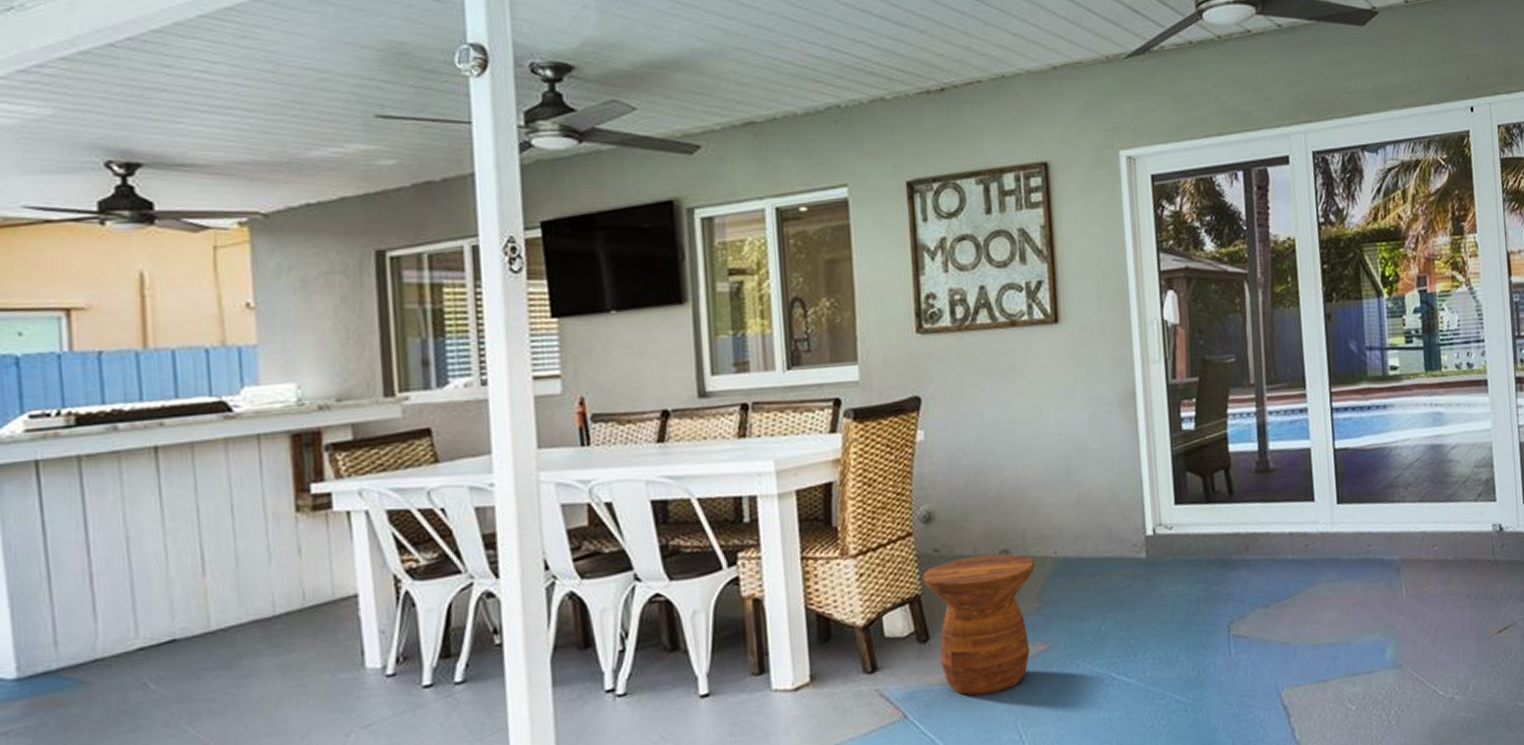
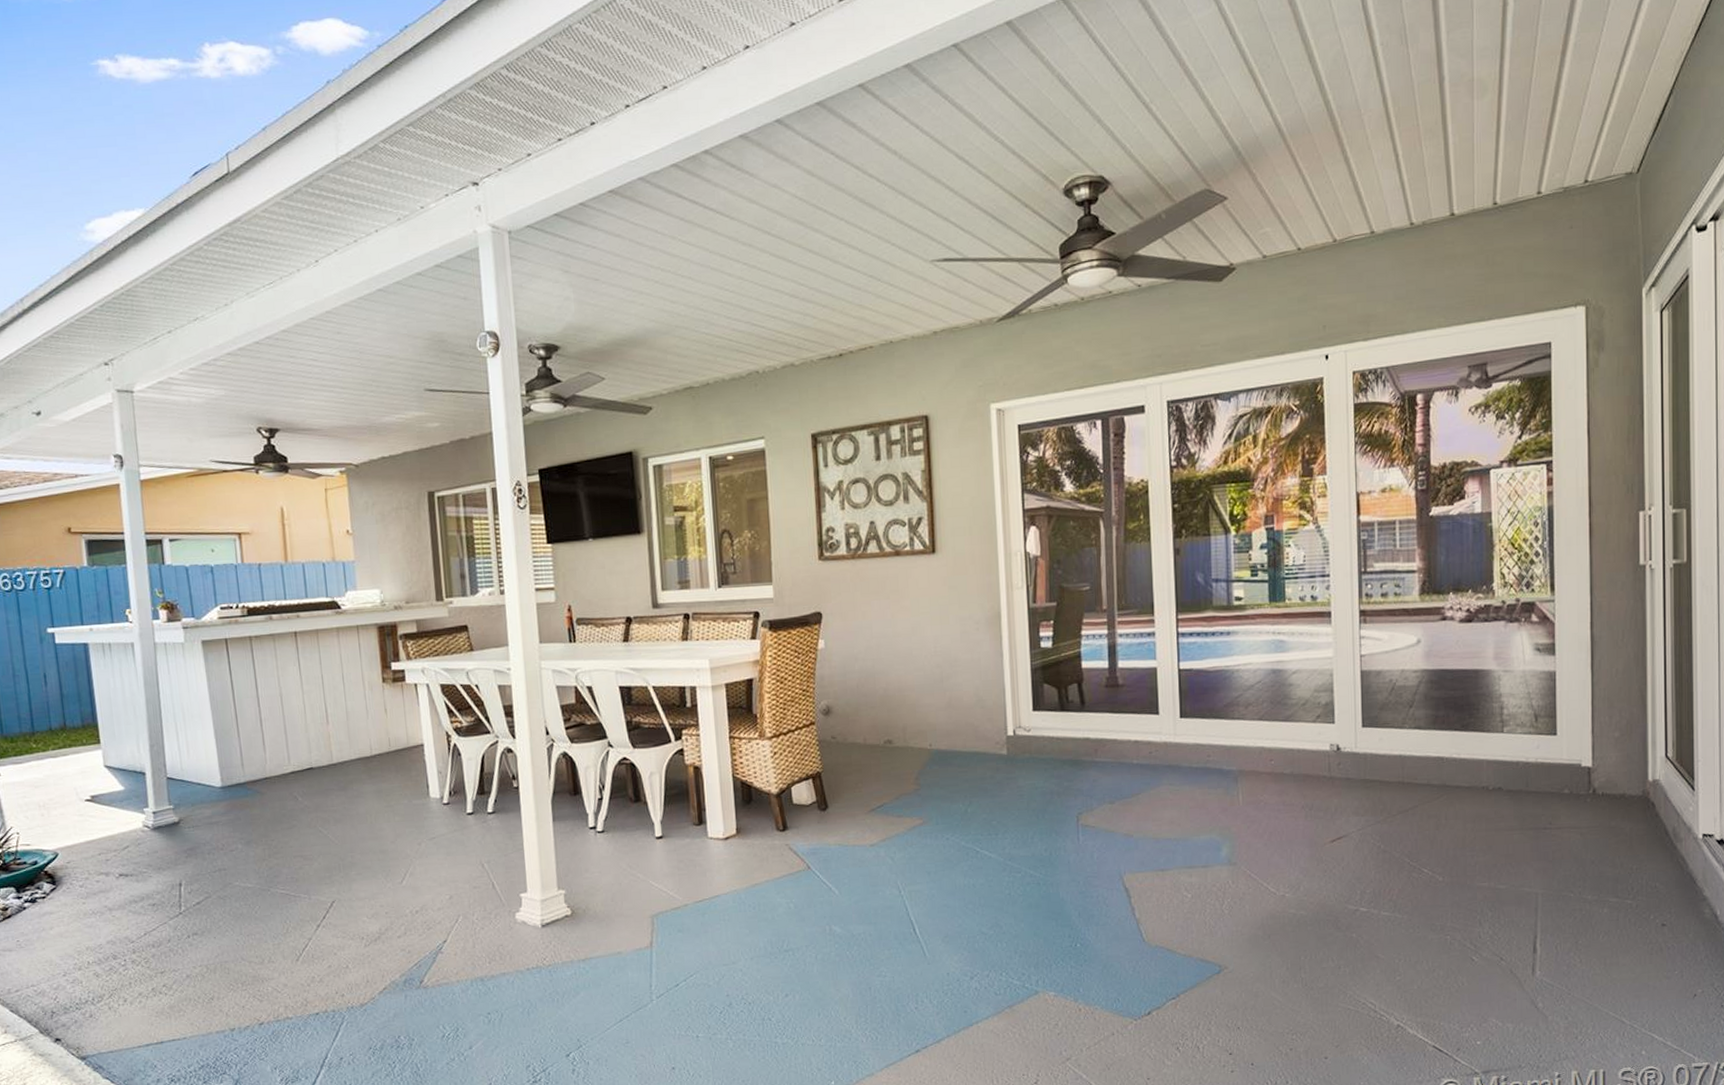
side table: present [922,553,1036,696] -> none [823,743,914,856]

